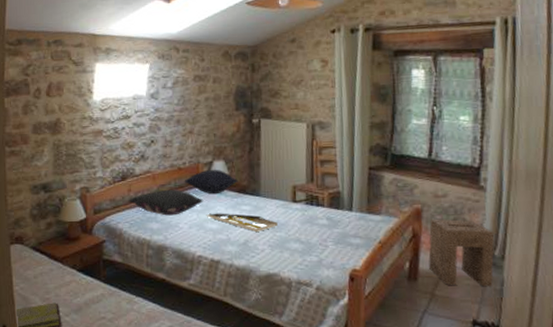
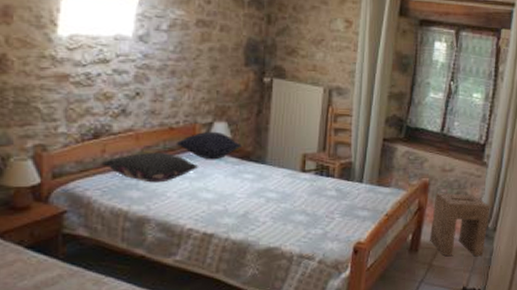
serving tray: present [207,213,278,232] -> none [202,181,283,202]

